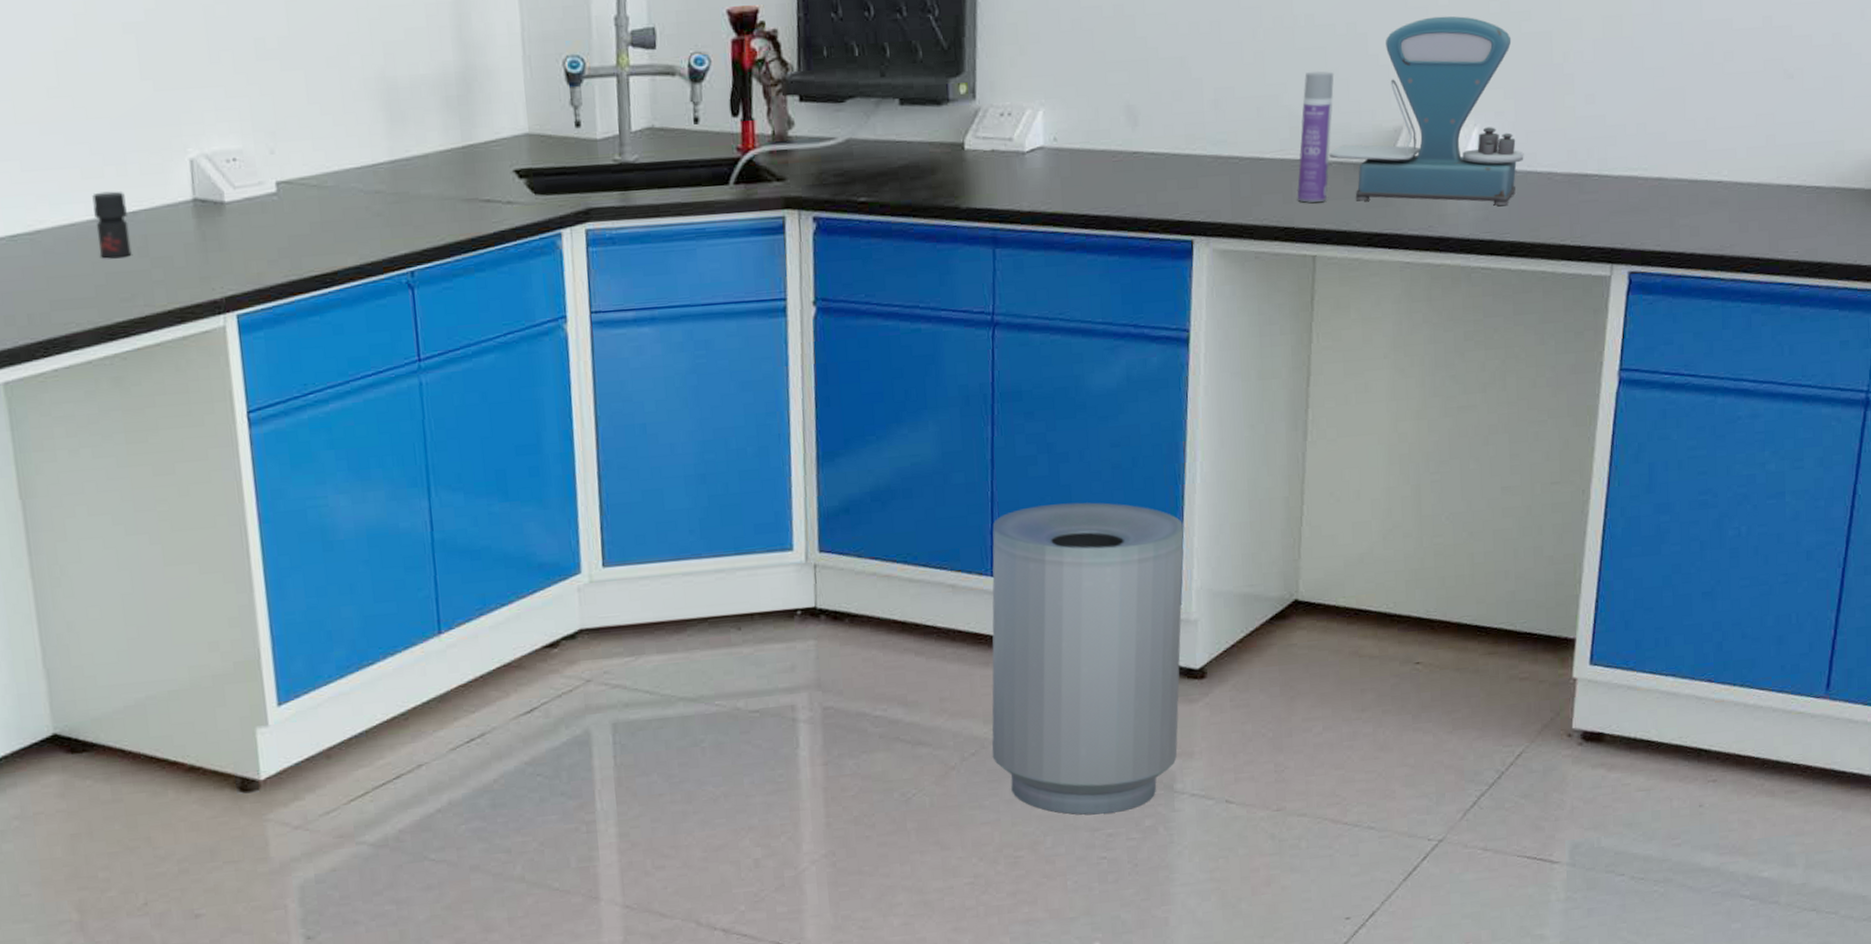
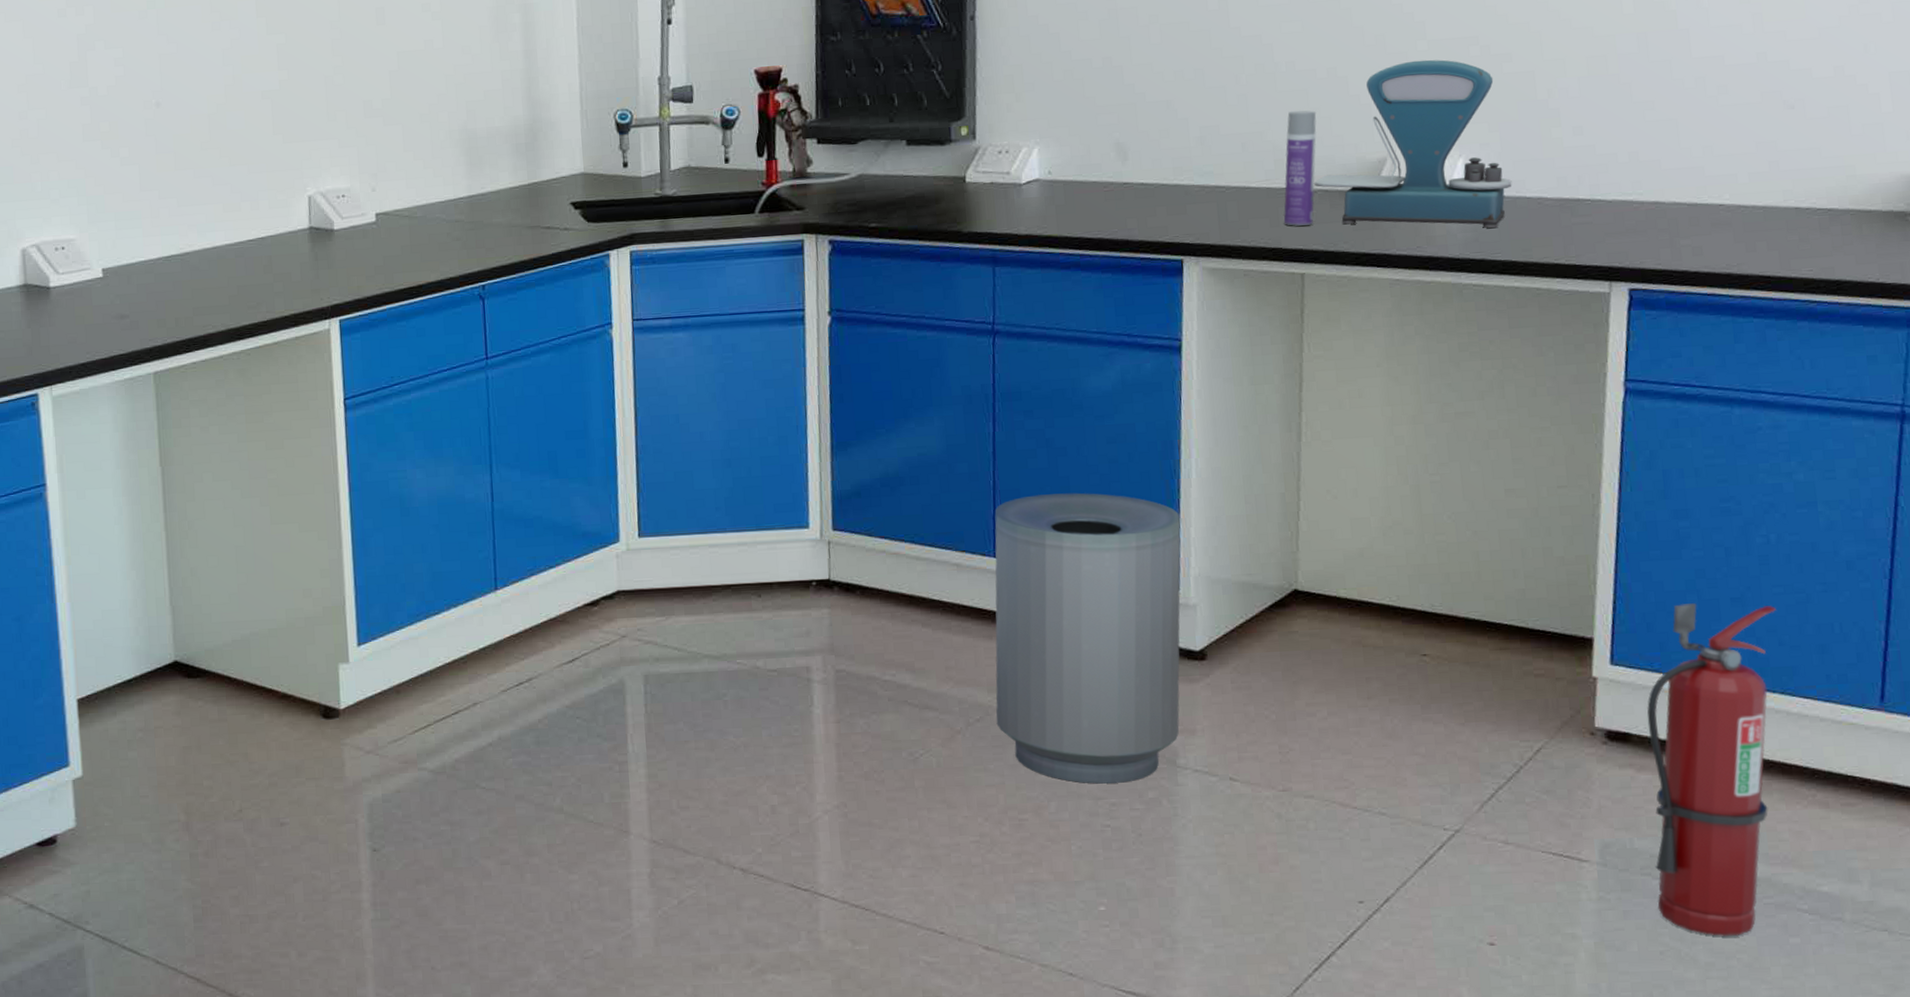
jar: present [92,190,132,259] -> none [231,221,259,275]
fire extinguisher: none [1618,598,1742,927] -> present [1647,602,1776,936]

